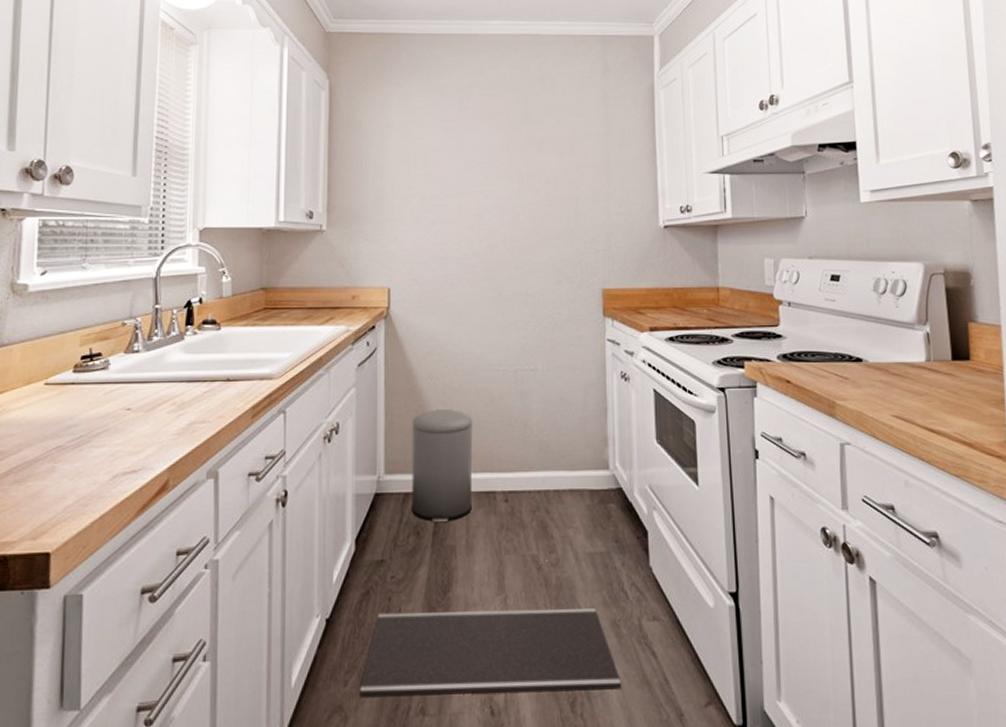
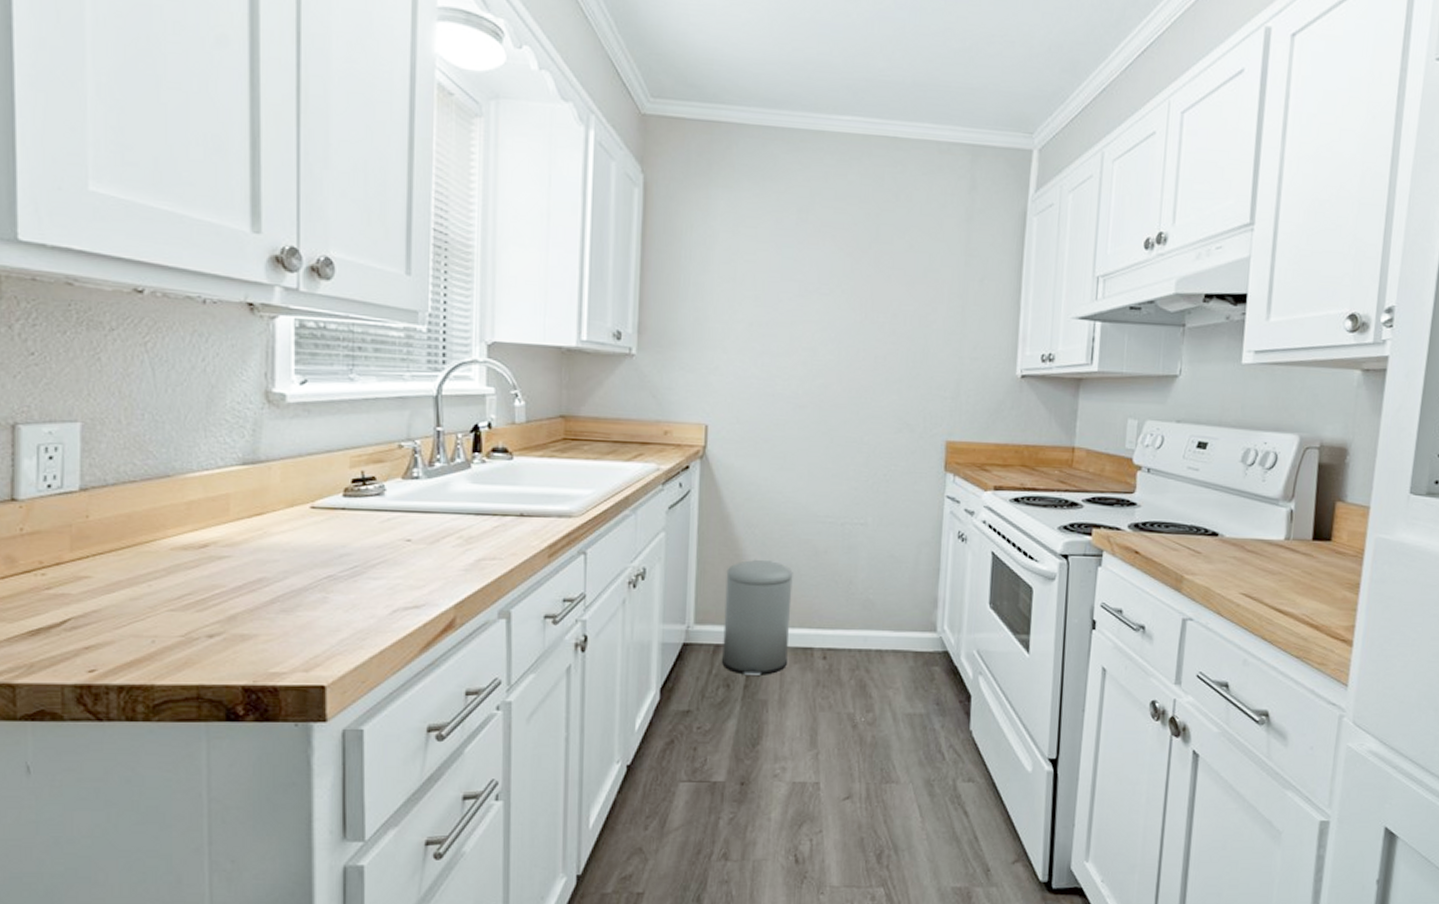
door mat: present [359,608,622,697] -> none [660,762,931,844]

